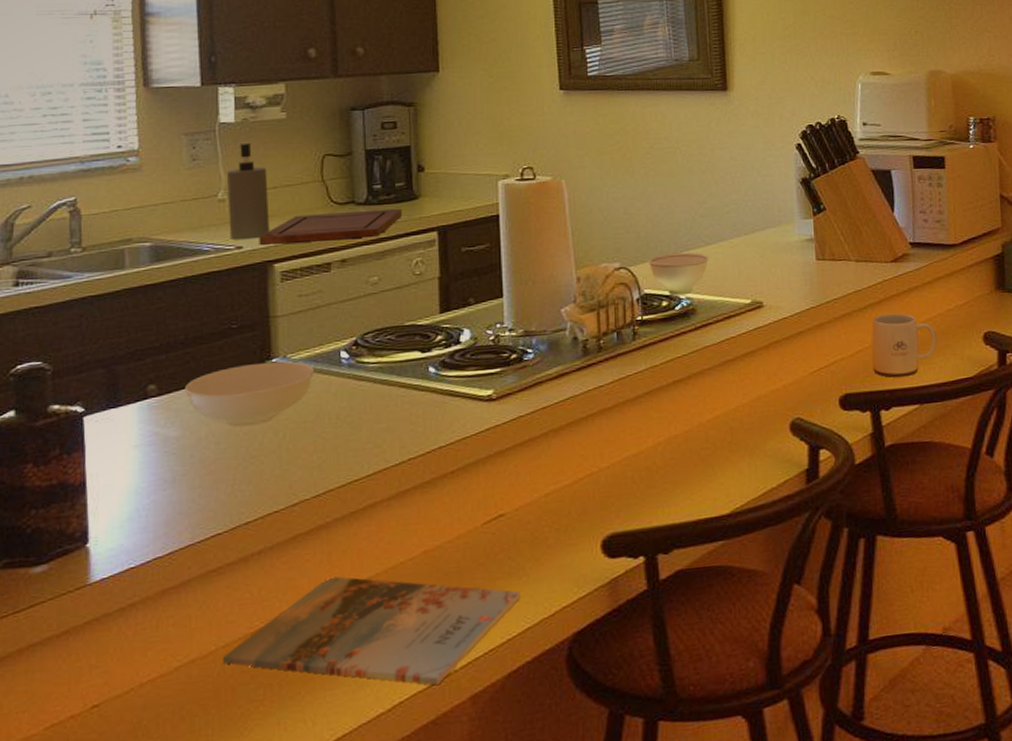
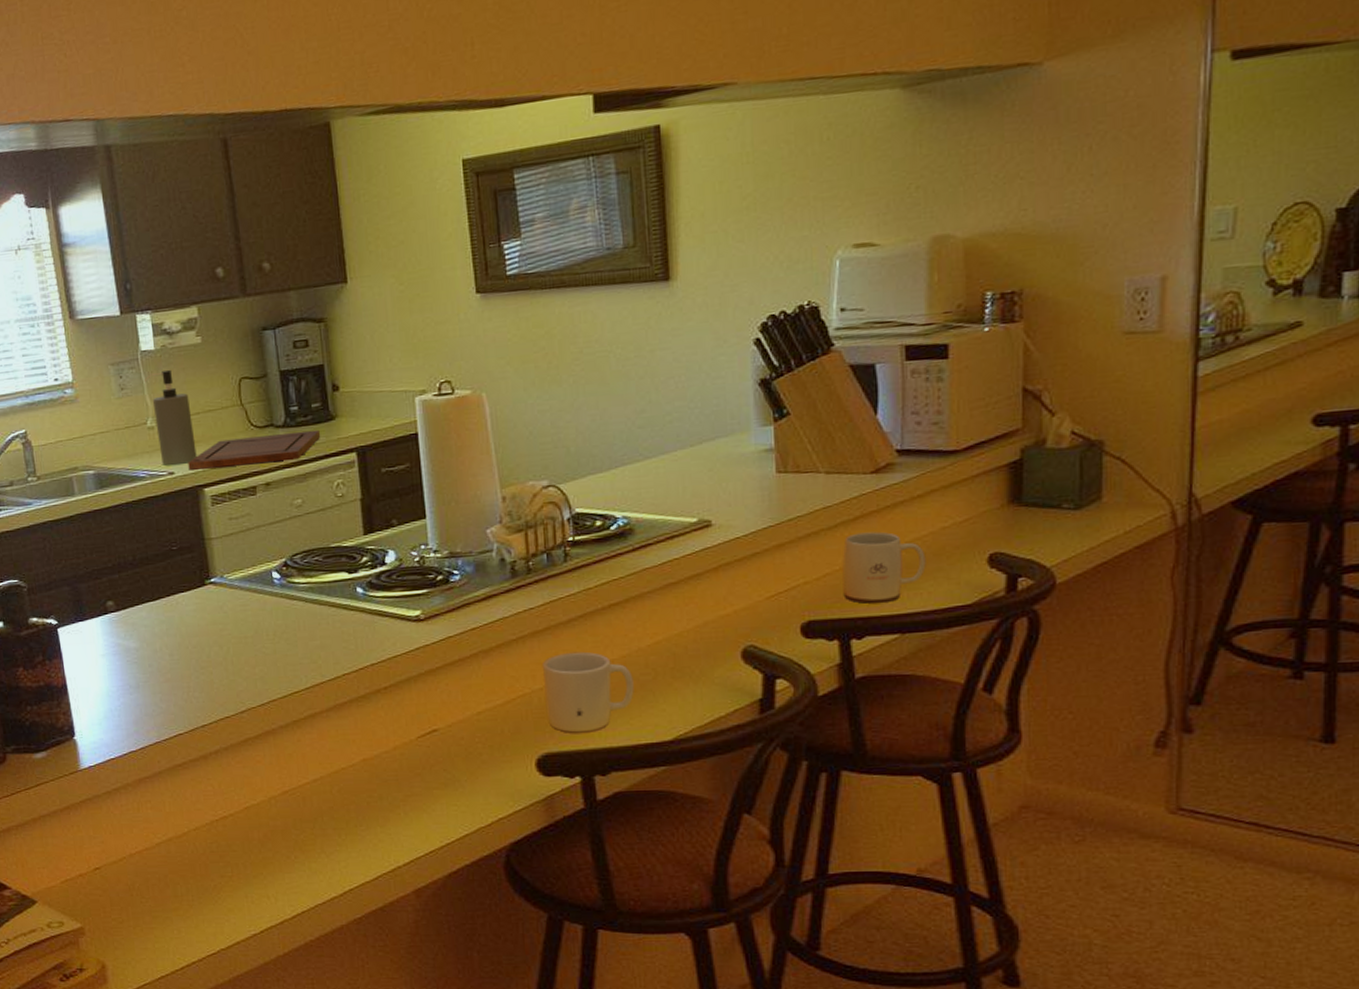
bowl: present [184,361,315,427] -> none [137,581,250,641]
magazine: present [222,575,521,686] -> none [194,775,457,878]
mug: none [609,428,695,512] -> present [541,651,634,734]
bowl: present [649,252,709,296] -> none [580,467,648,515]

